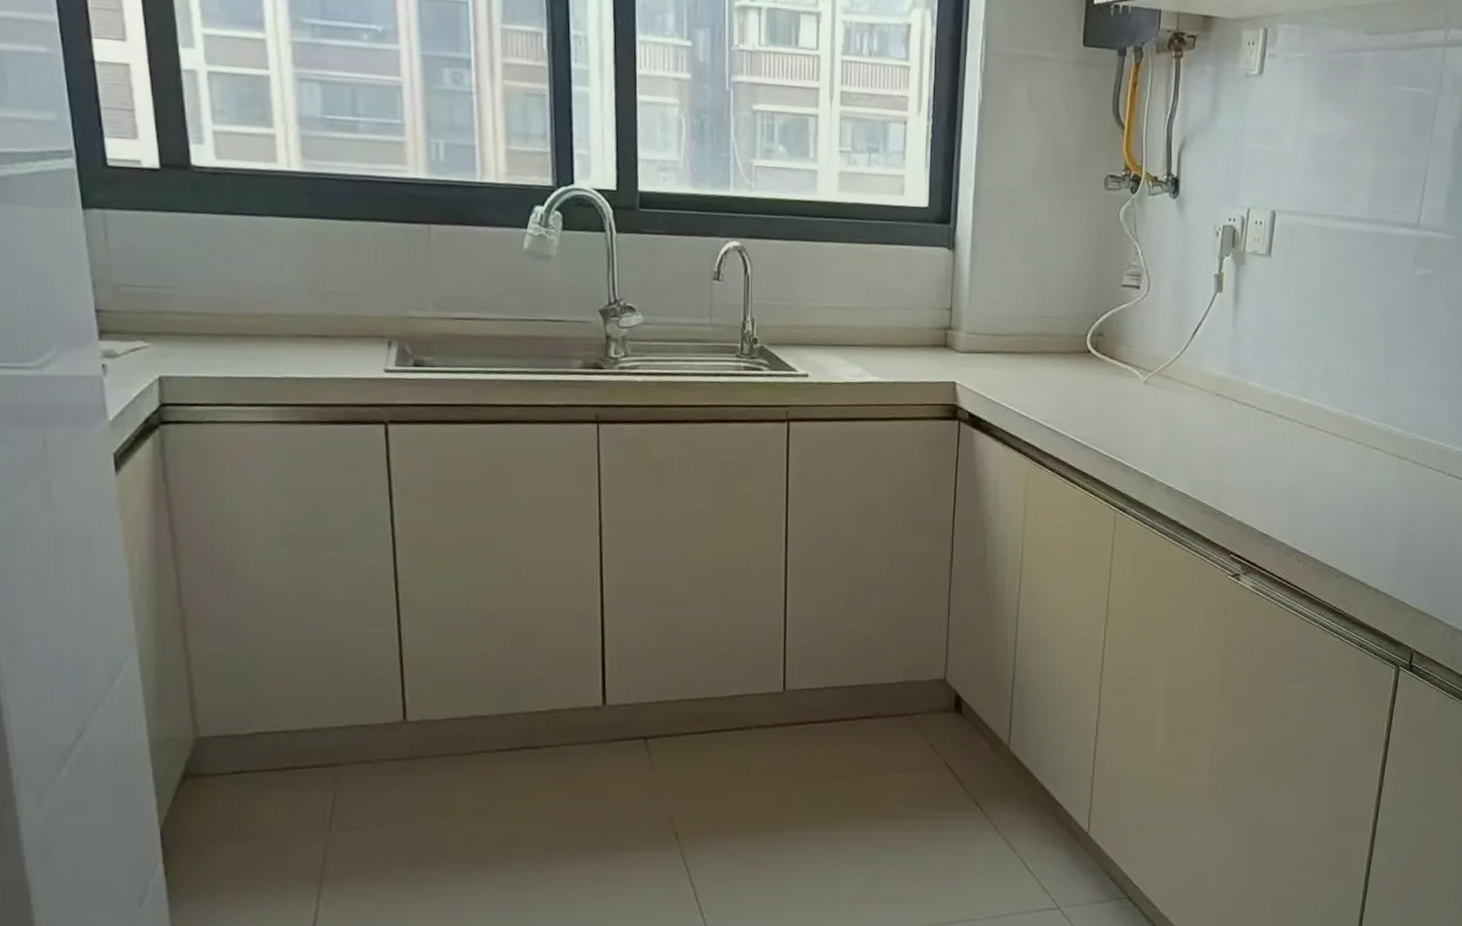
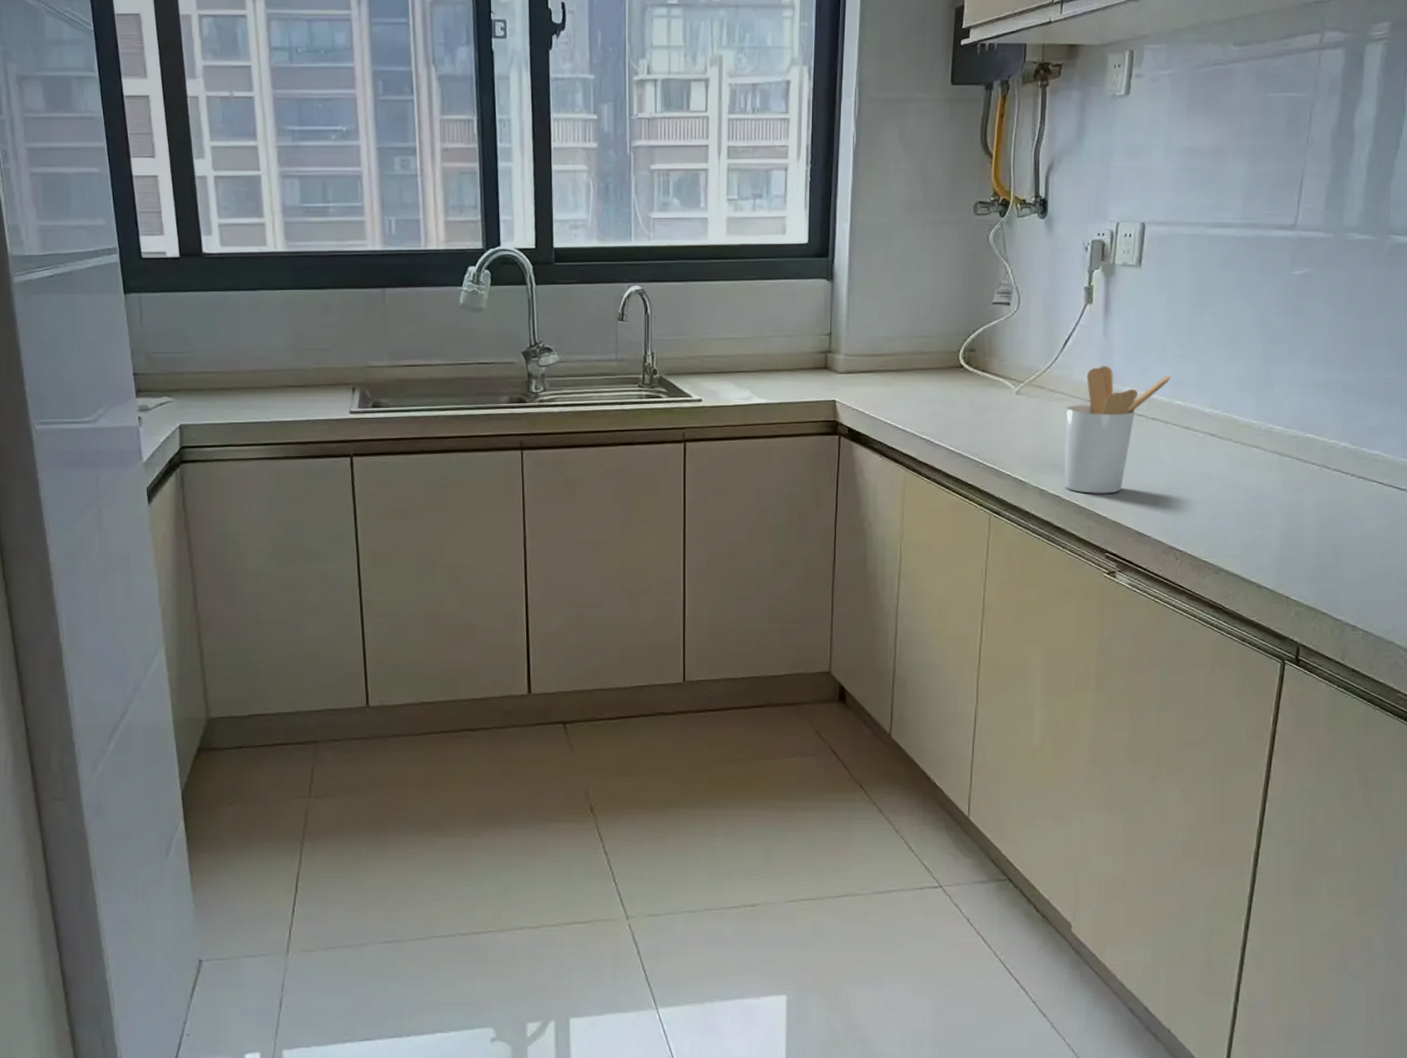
utensil holder: none [1191,357,1297,493] -> present [1064,365,1171,494]

